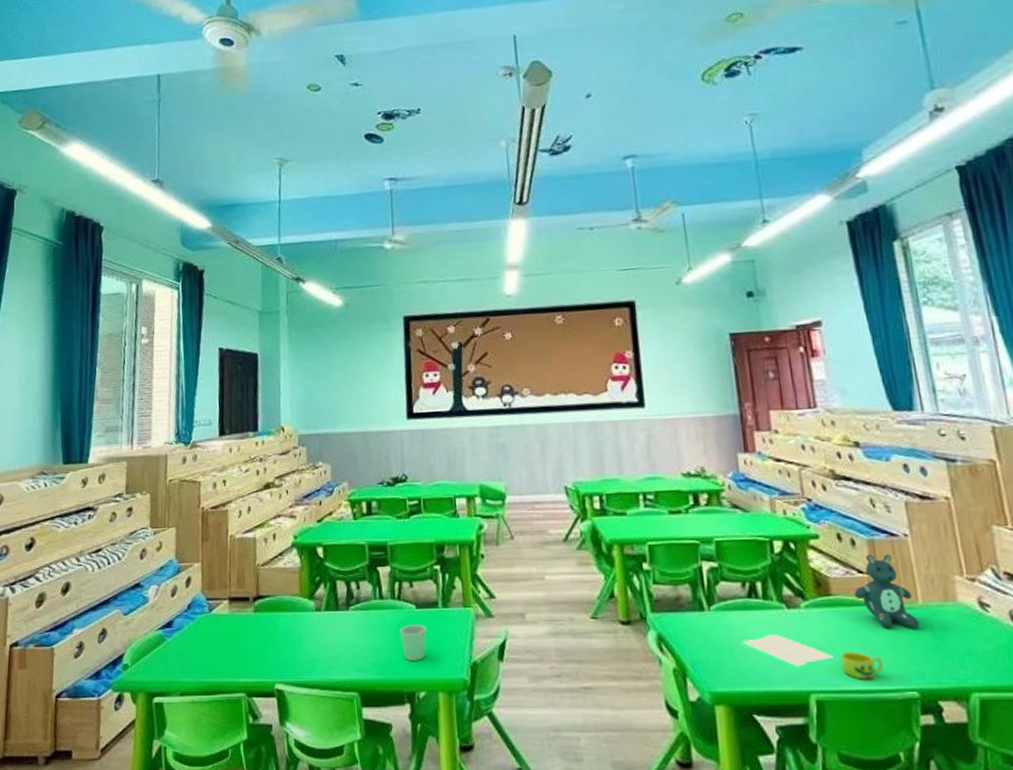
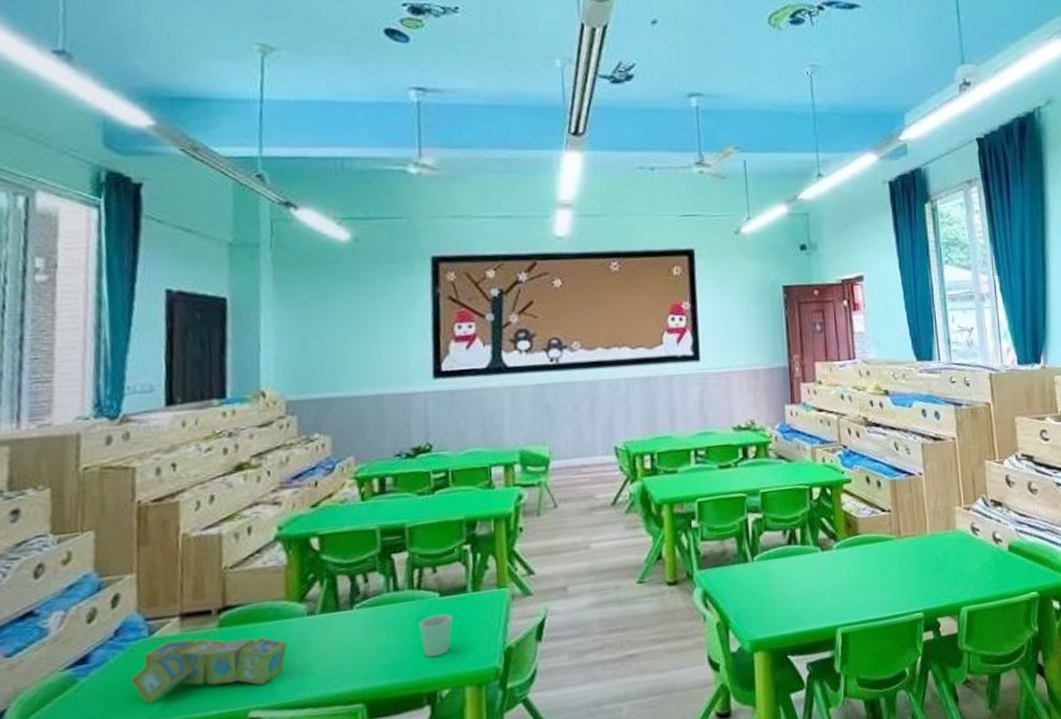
toy blocks: none [197,618,302,665] -> present [130,636,288,704]
paper sheet: present [742,634,834,667] -> none [781,576,858,605]
cup: present [840,652,884,680] -> none [863,583,898,609]
stuffed animal: present [854,554,920,629] -> none [877,492,927,560]

